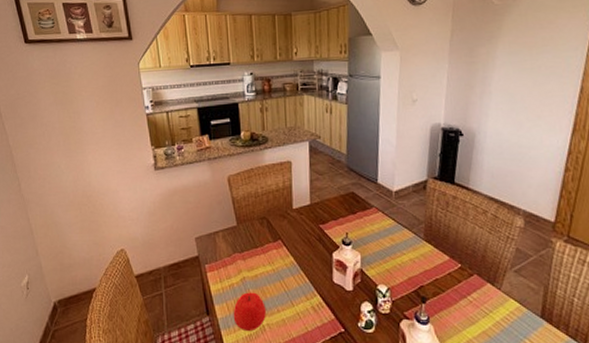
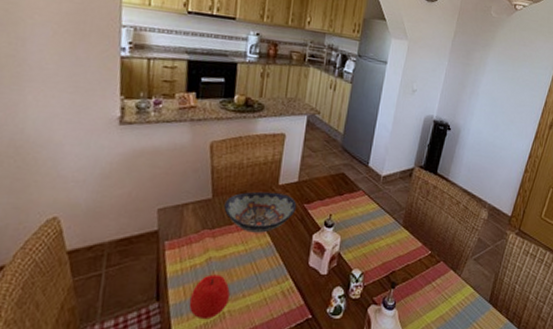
decorative bowl: none [248,216,313,254] -> present [224,191,297,233]

